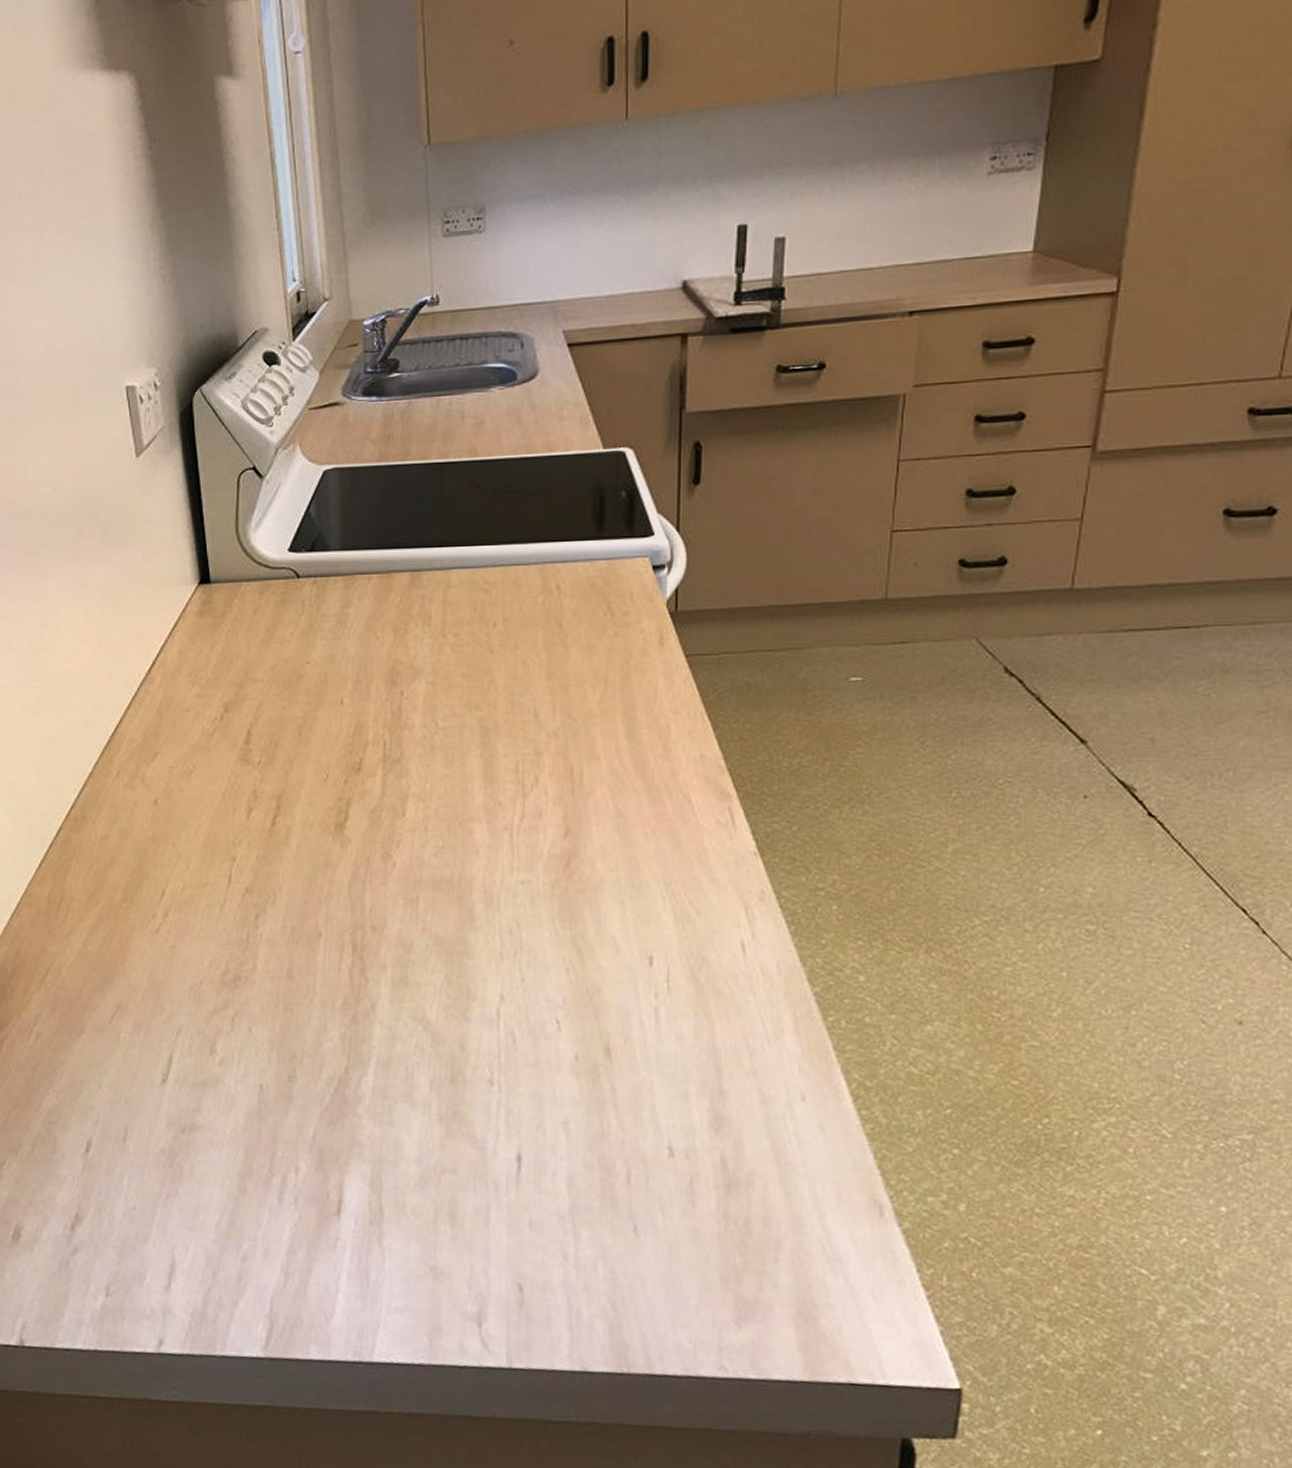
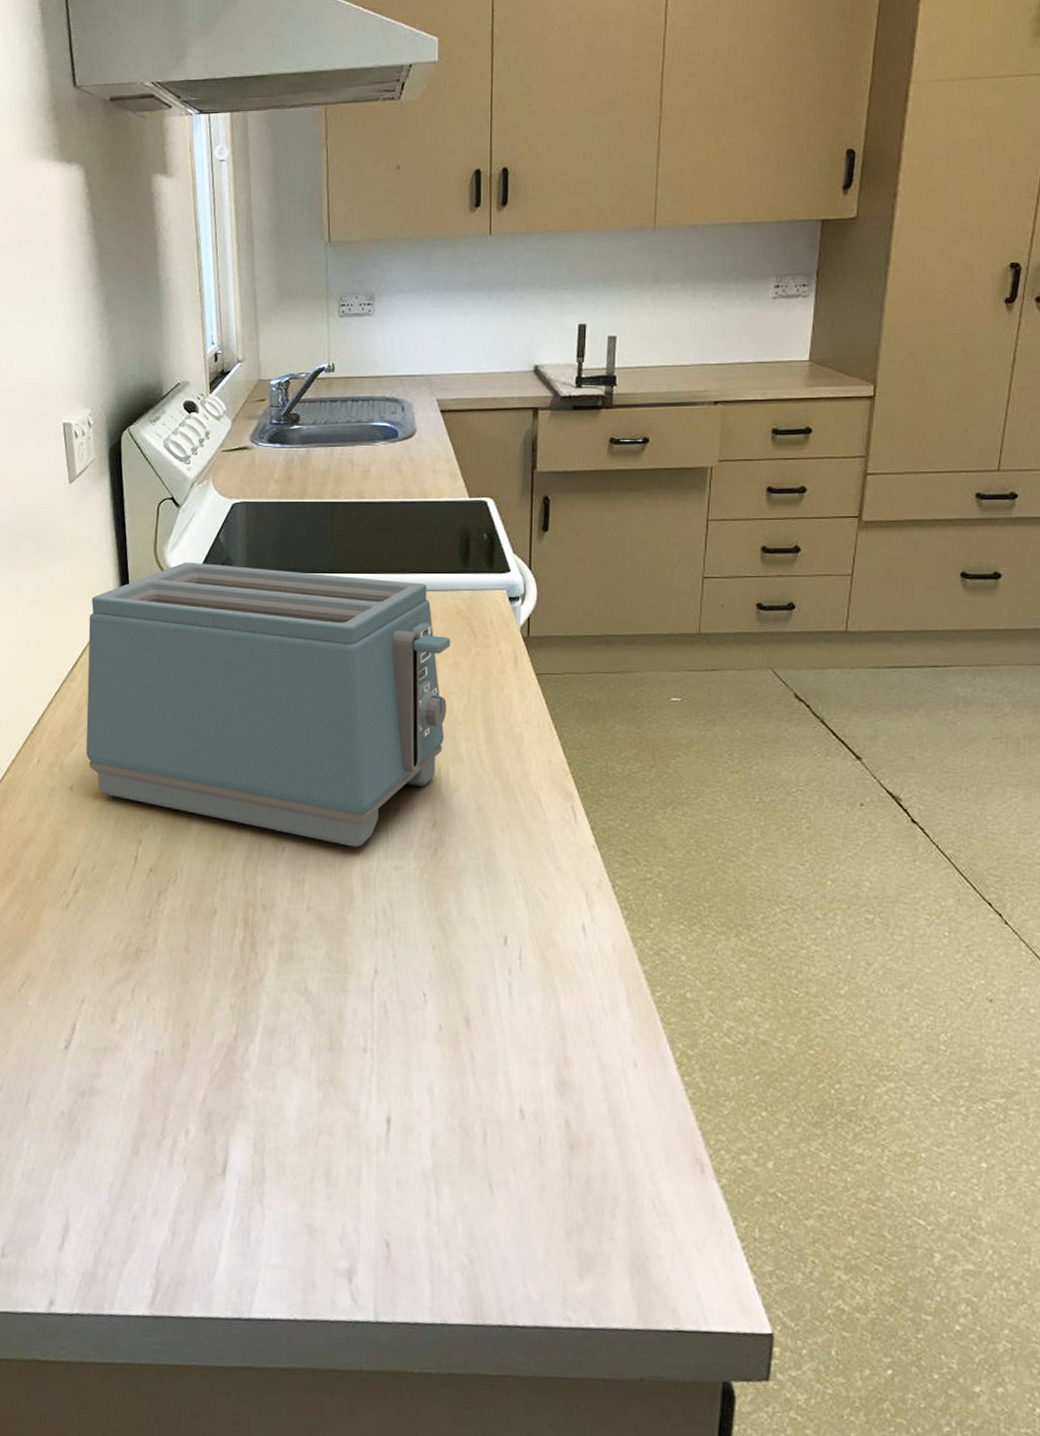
toaster: none [165,541,583,860] -> present [86,562,451,847]

